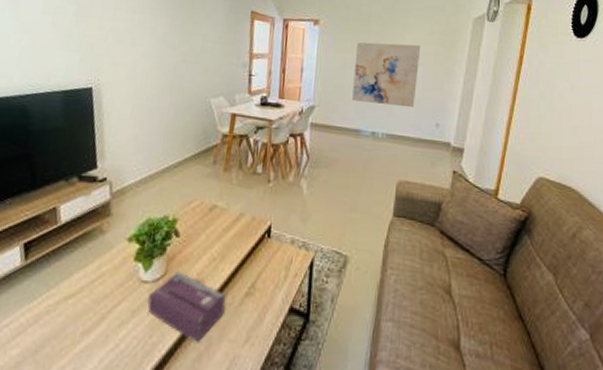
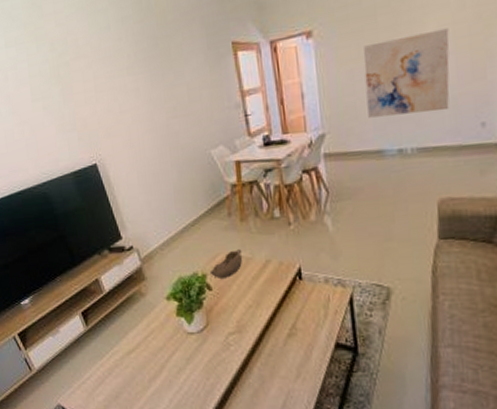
tissue box: present [147,271,226,343] -> none [197,321,271,381]
bowl: none [181,198,219,226] -> present [209,249,242,278]

